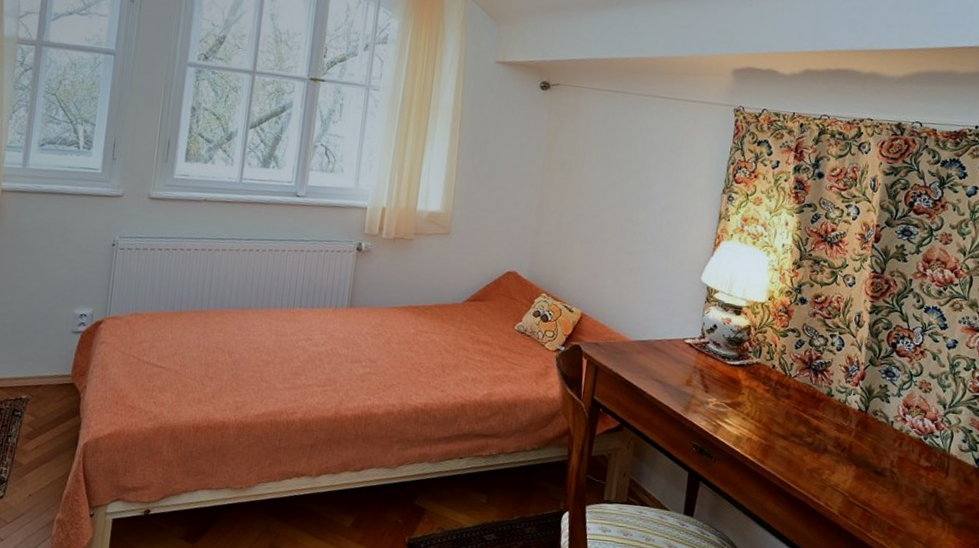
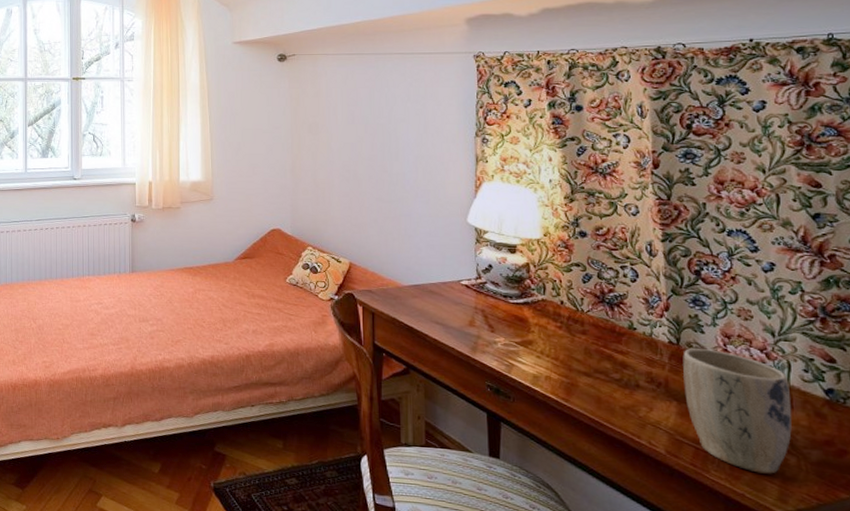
plant pot: none [863,416,949,534] -> present [683,348,792,474]

